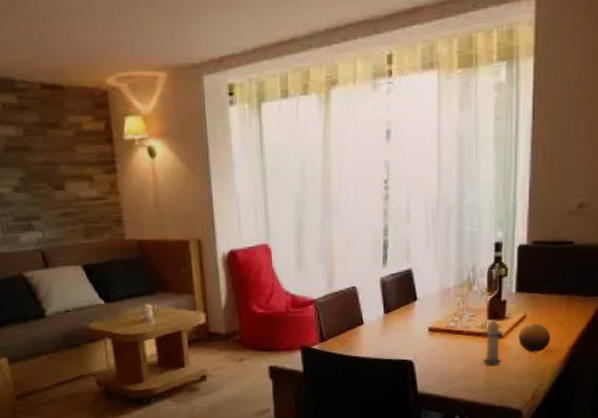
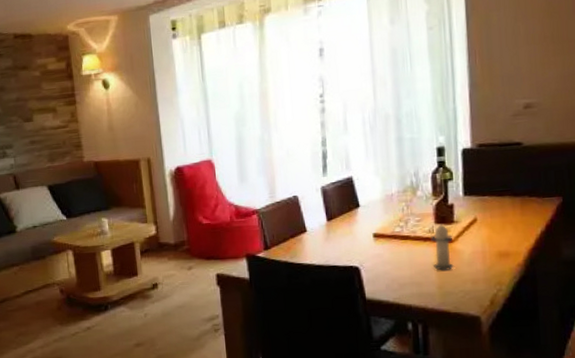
fruit: present [518,323,551,353] -> none [470,226,506,257]

